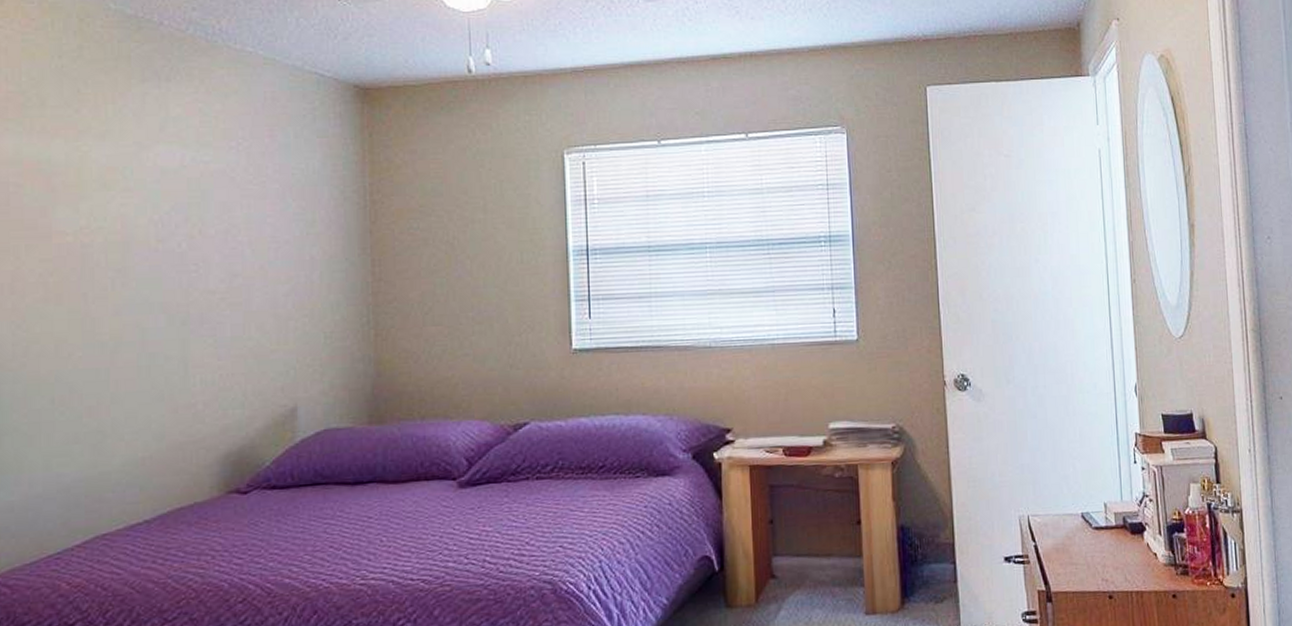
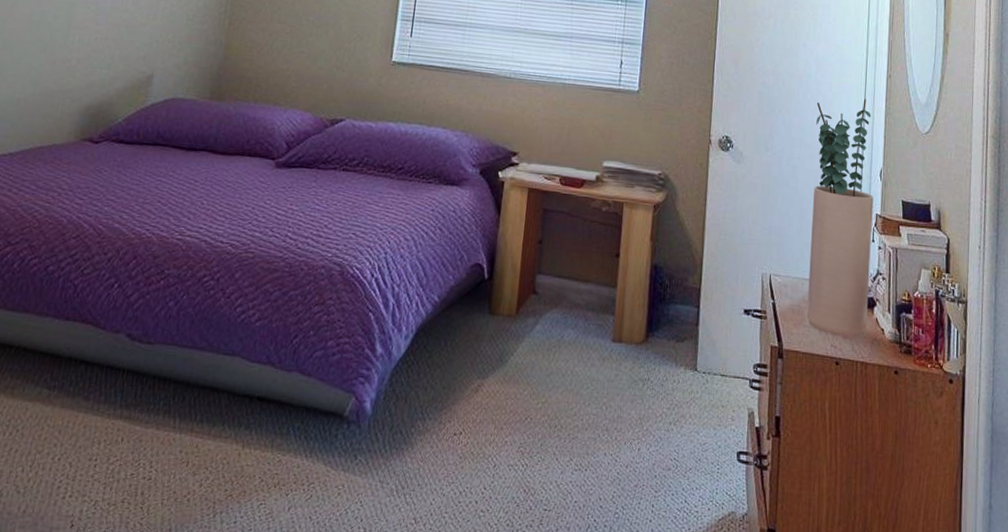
vase: none [1057,310,1138,568] -> present [806,99,874,337]

